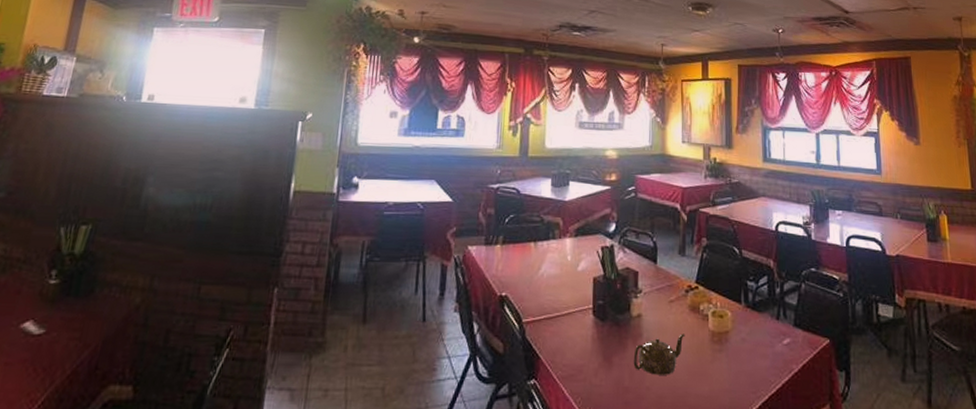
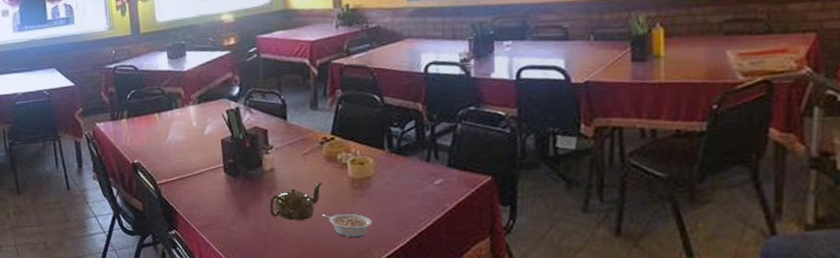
legume: none [682,369,729,400] -> present [321,213,373,239]

